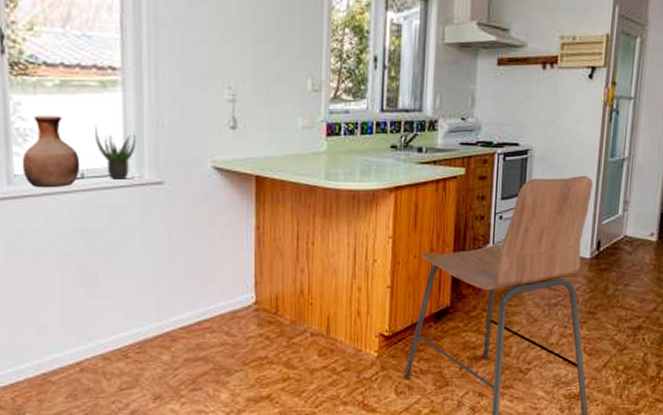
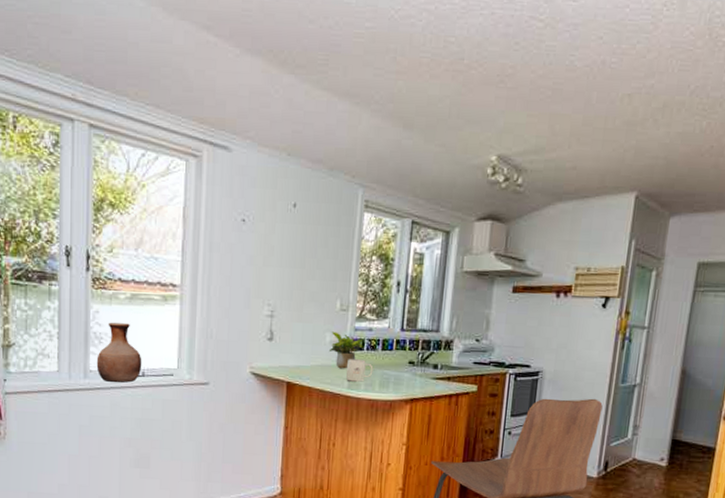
potted plant: present [95,126,136,181] -> none [156,333,189,380]
potted plant: none [301,116,340,158] -> present [328,331,363,369]
mug: none [322,146,353,171] -> present [345,359,374,382]

